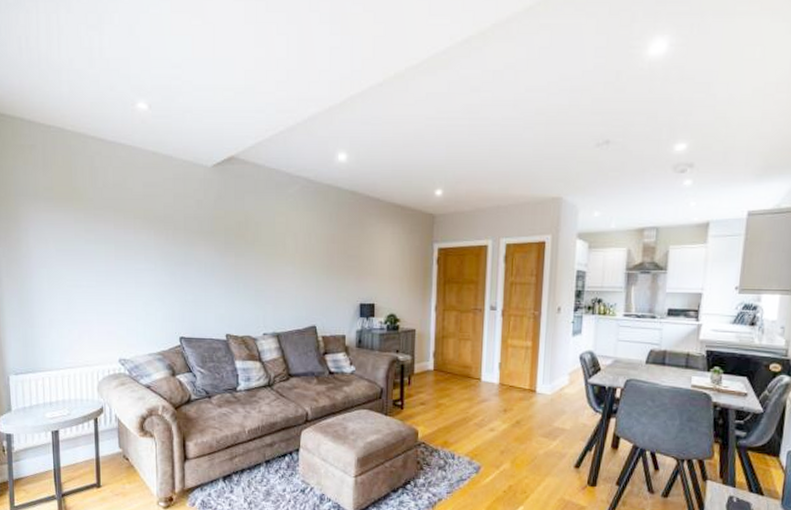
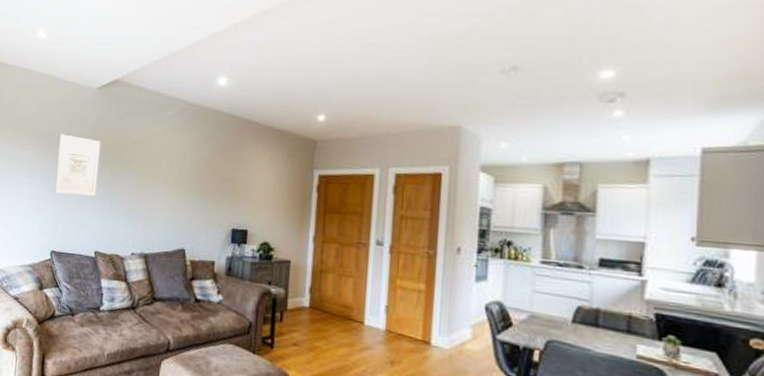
wall art: none [176,216,222,279] -> present [55,134,101,196]

